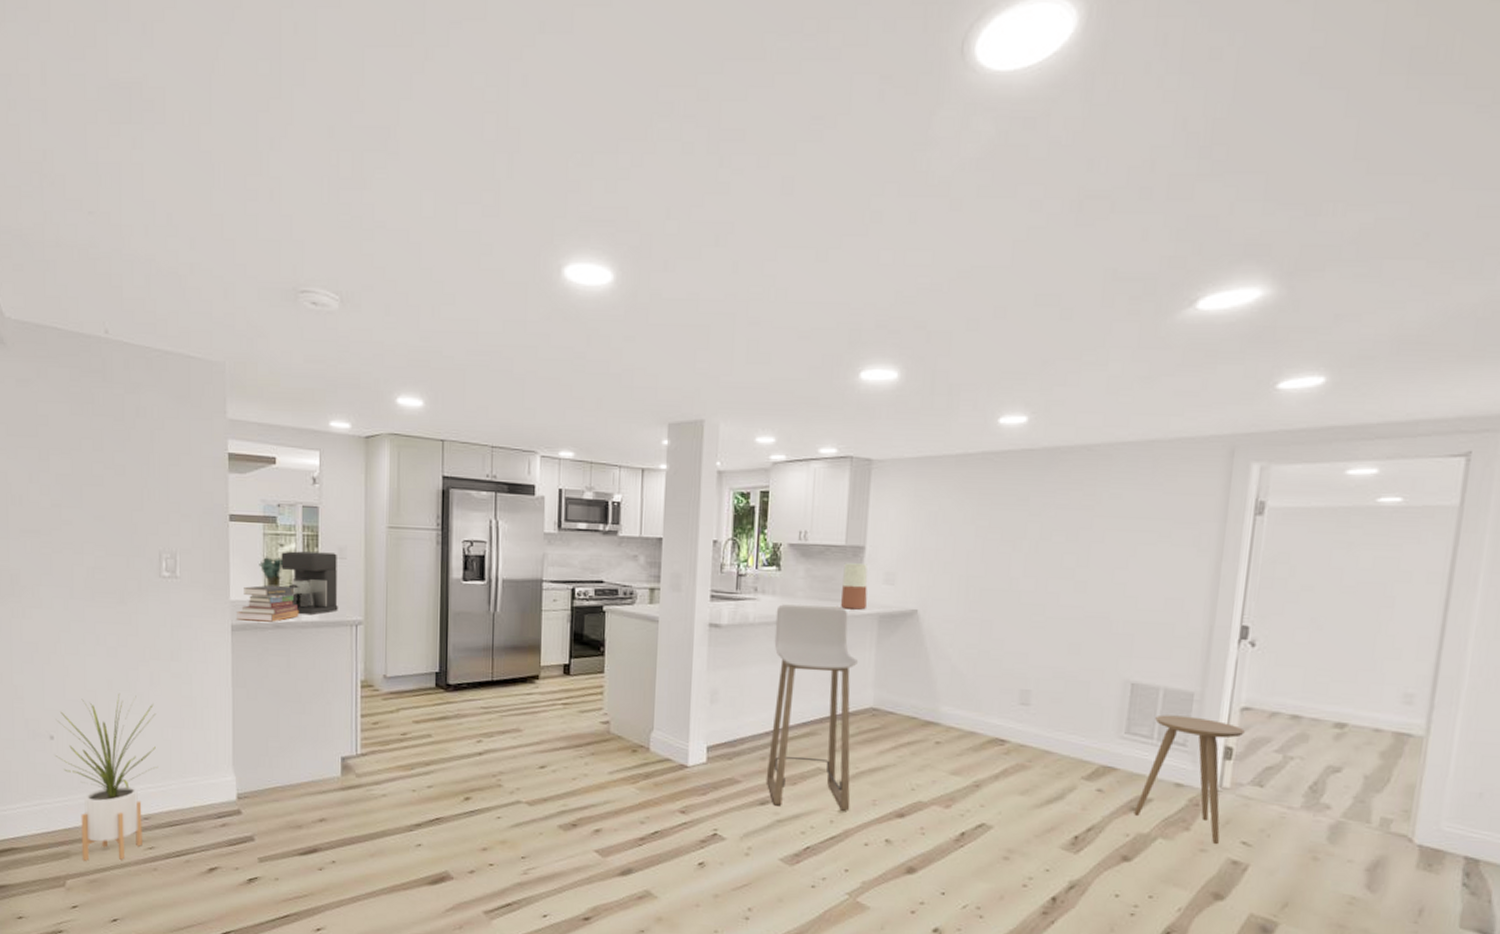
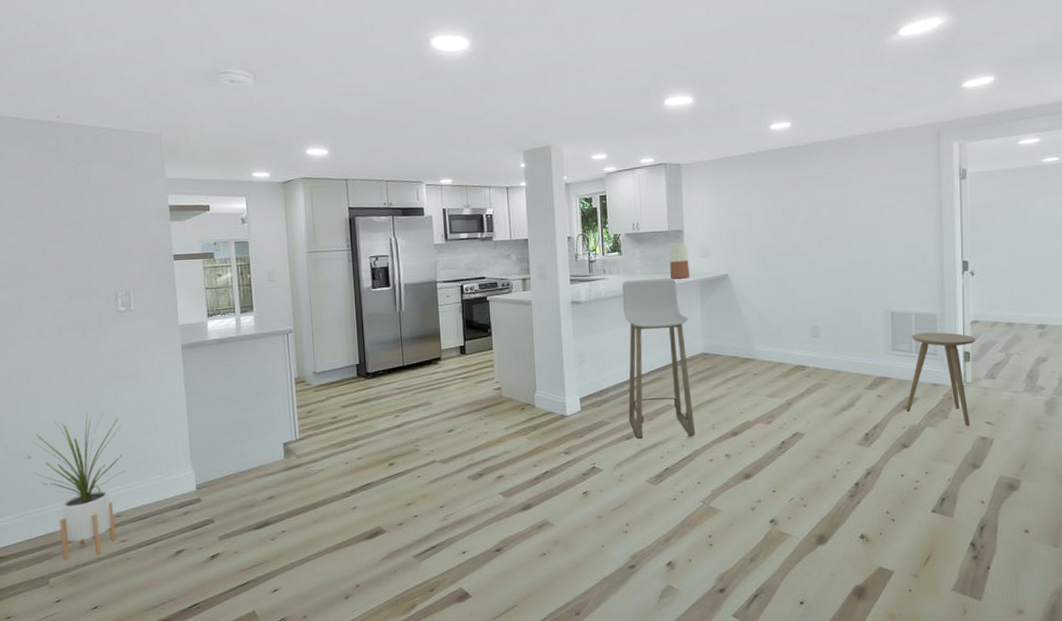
books: present [237,585,299,622] -> none [185,308,238,340]
vase: present [259,555,283,588] -> none [201,285,222,311]
coffee maker: present [281,551,338,616] -> none [220,277,271,330]

